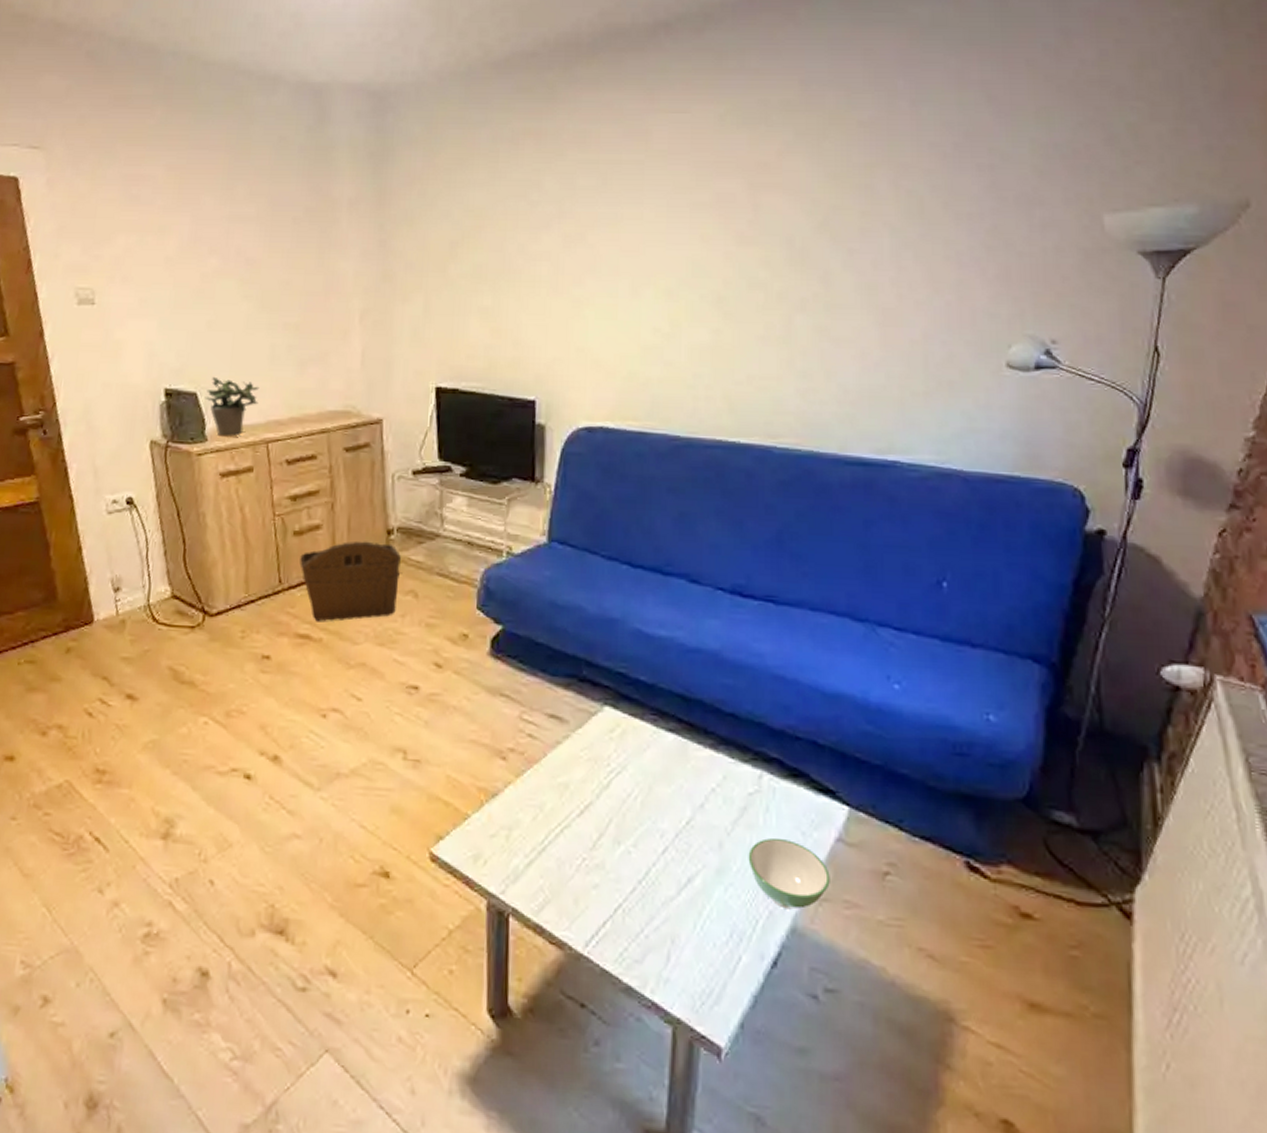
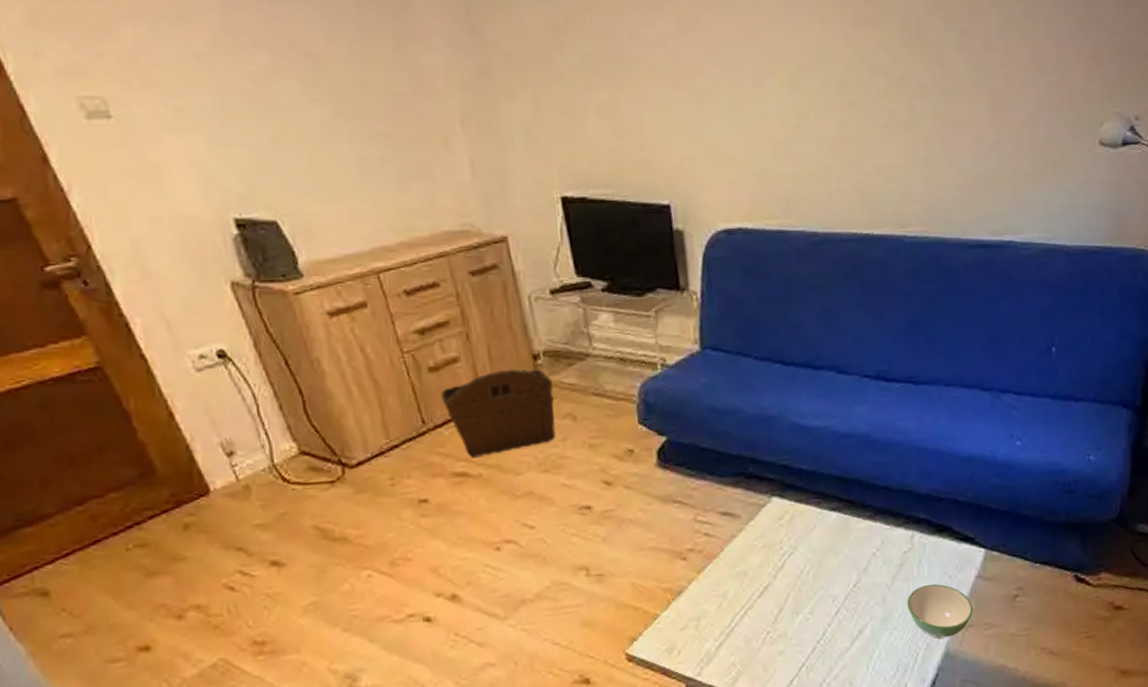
potted plant: present [204,376,260,437] -> none [288,200,357,270]

